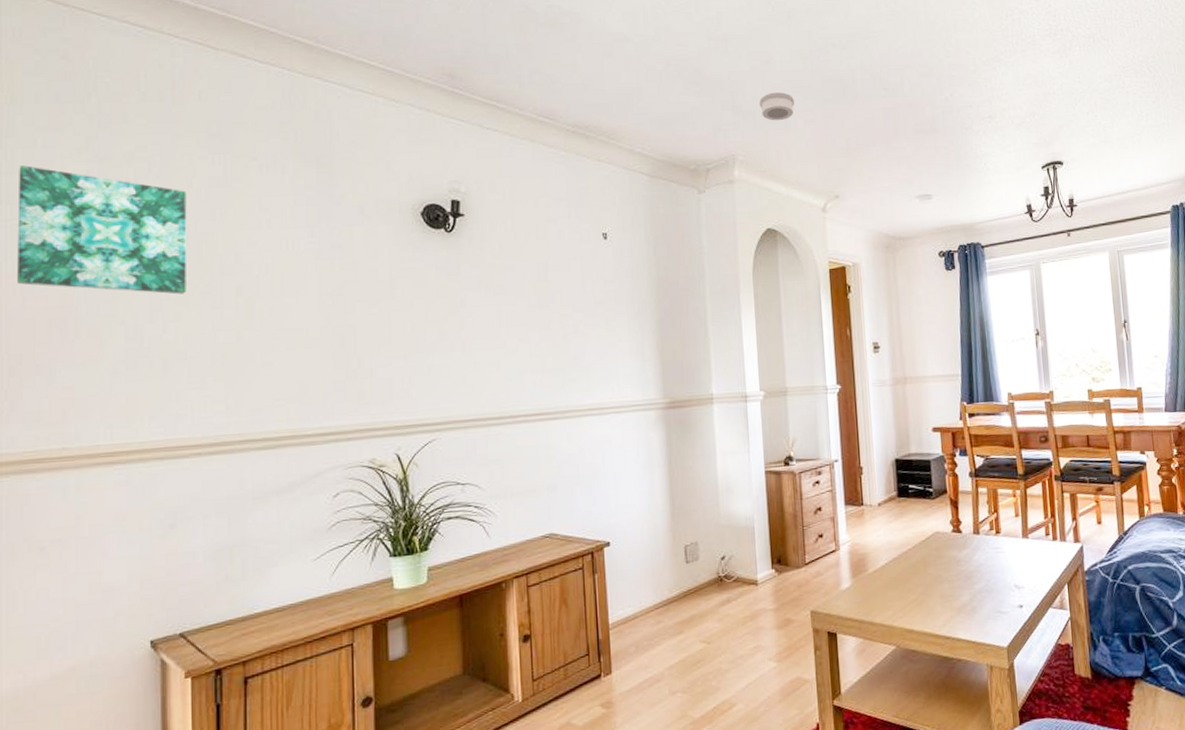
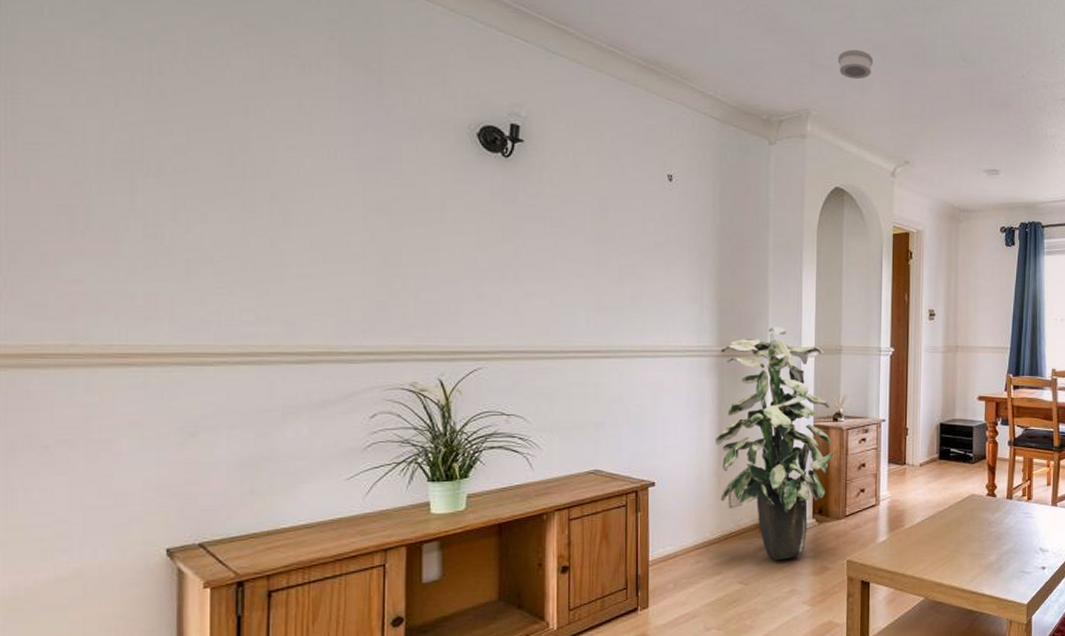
wall art: present [17,165,187,295] -> none [19,33,217,194]
indoor plant: none [665,373,789,615] -> present [715,326,834,560]

